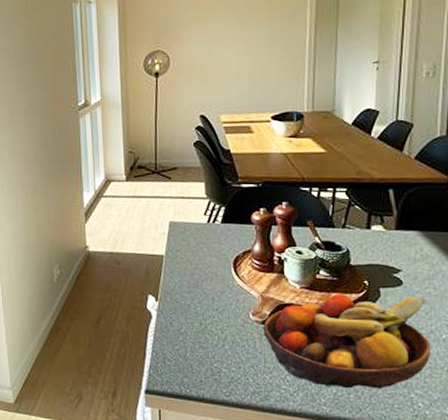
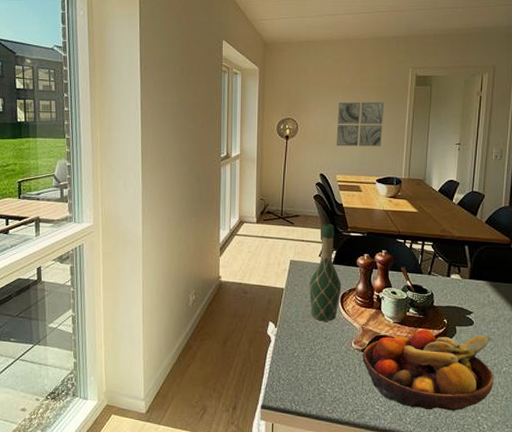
wine bottle: none [193,175,234,291] -> present [309,224,342,321]
wall art: none [217,18,278,80] -> present [336,102,384,147]

